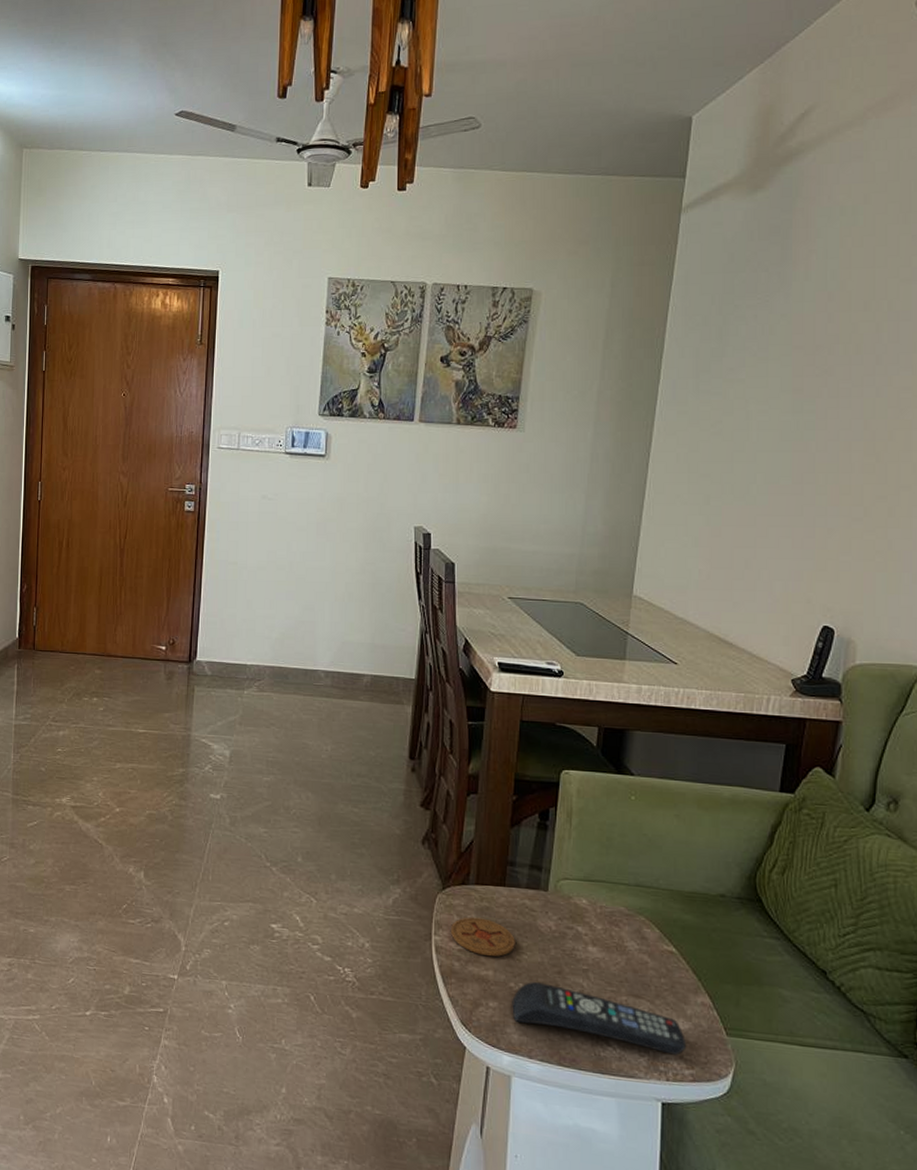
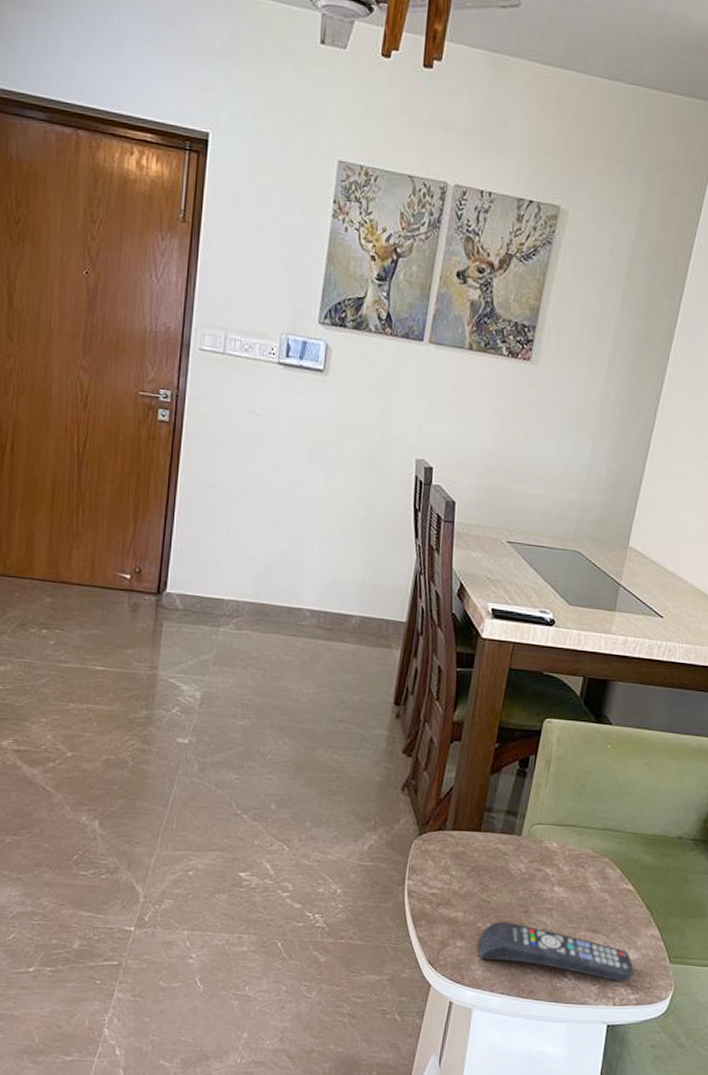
coaster: present [450,917,515,957] -> none [423,861,487,899]

